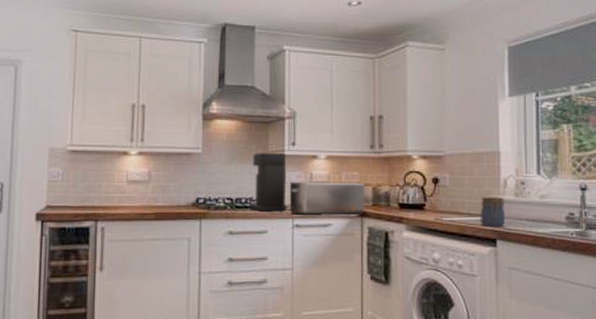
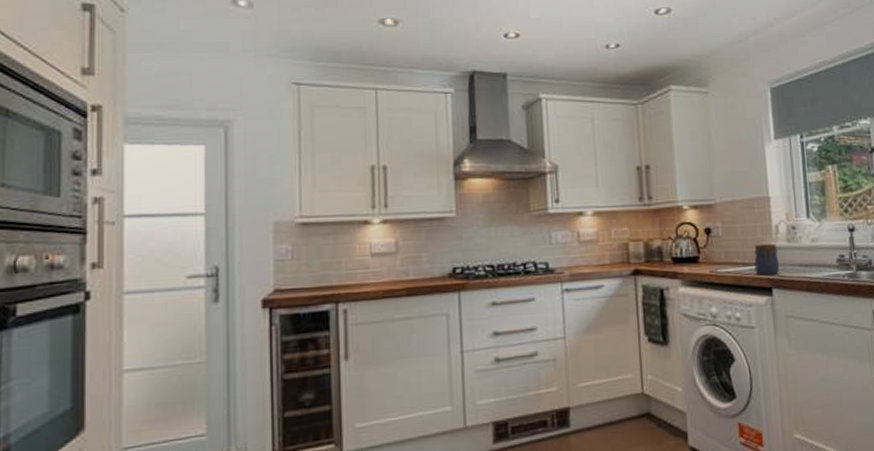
coffee maker: present [249,152,287,212] -> none [513,211,554,278]
toaster: present [289,181,365,216] -> none [555,238,638,279]

